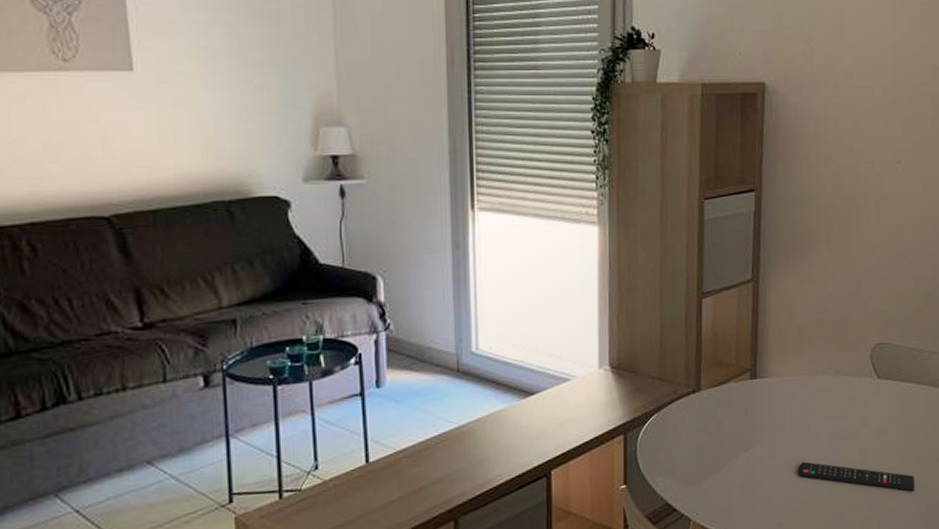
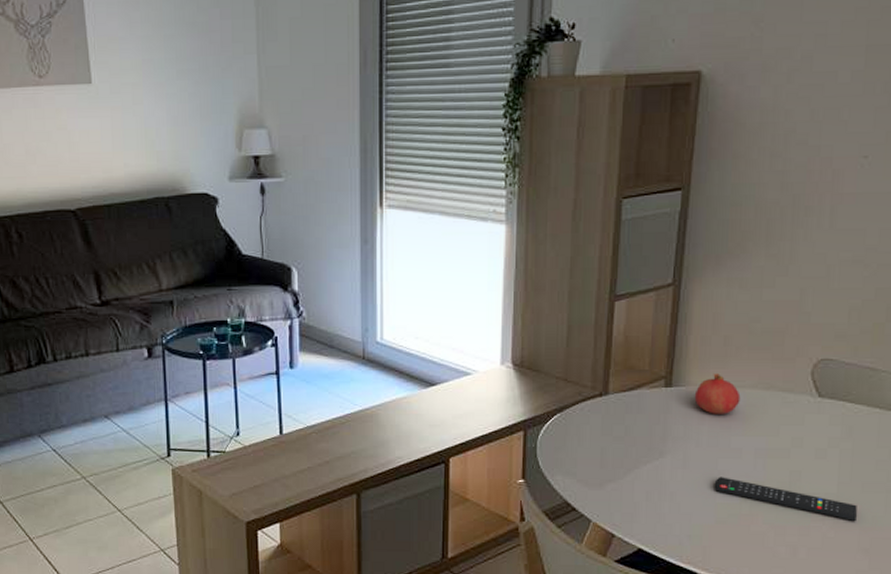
fruit: none [776,363,815,402] -> present [694,374,741,414]

